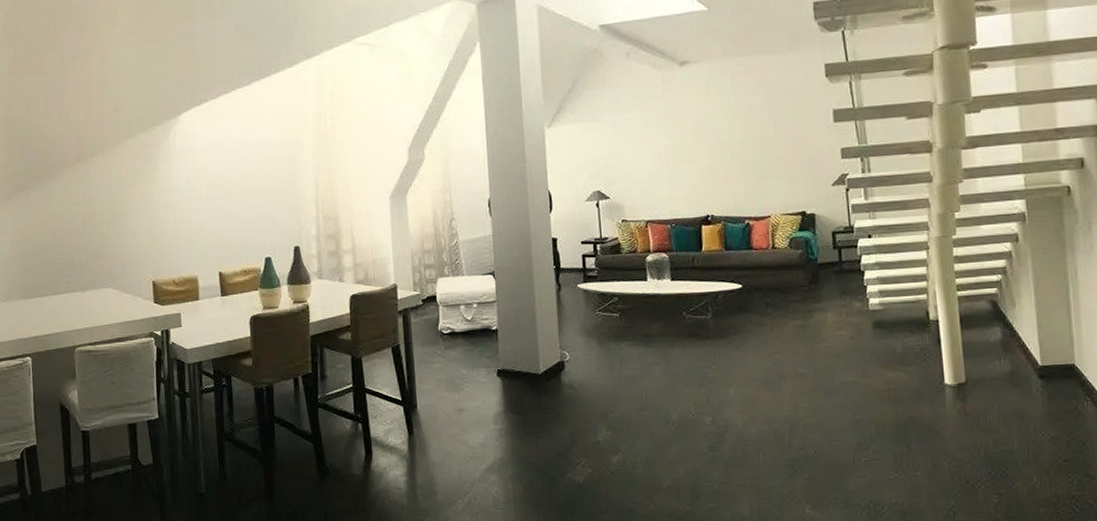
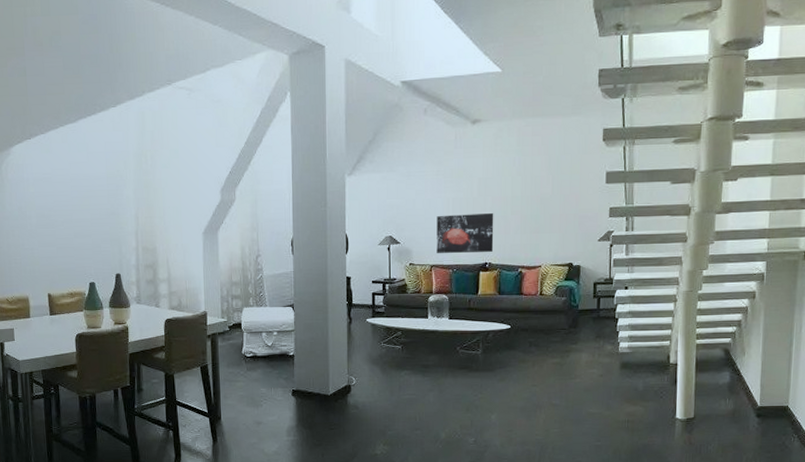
wall art: none [648,159,715,208] -> present [437,212,494,254]

